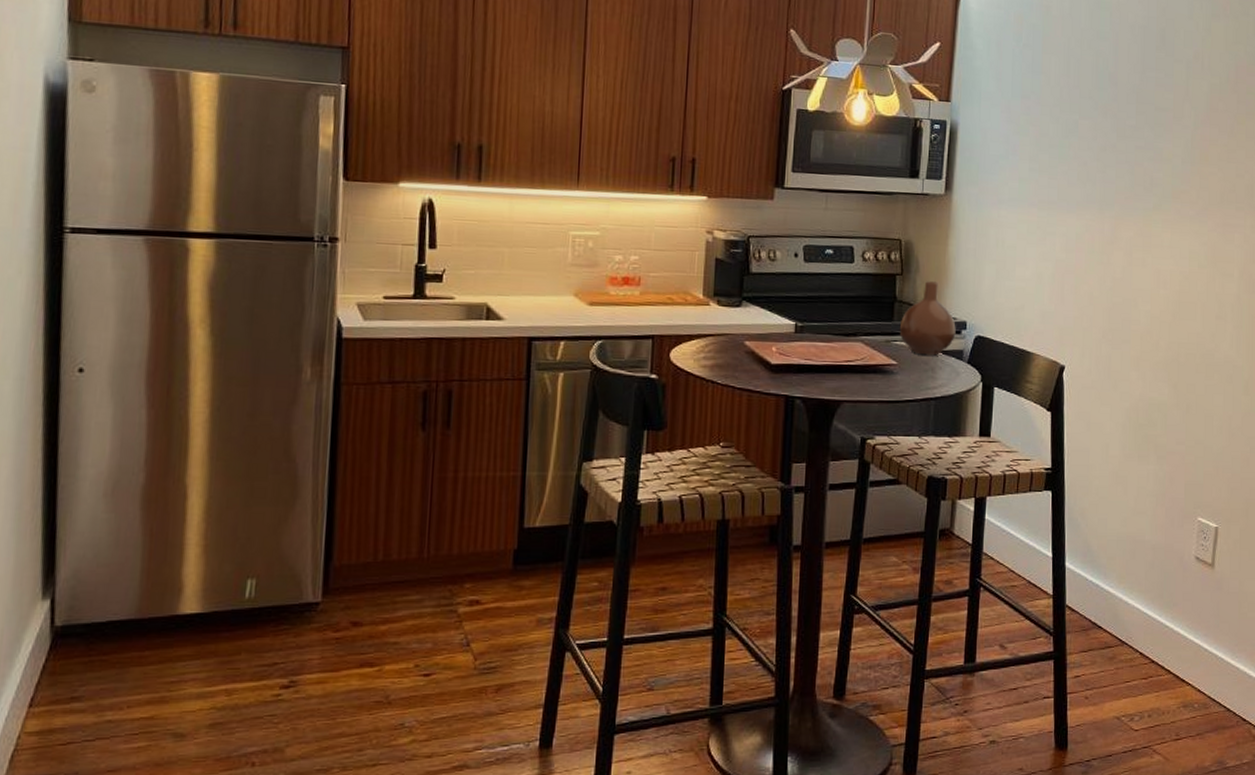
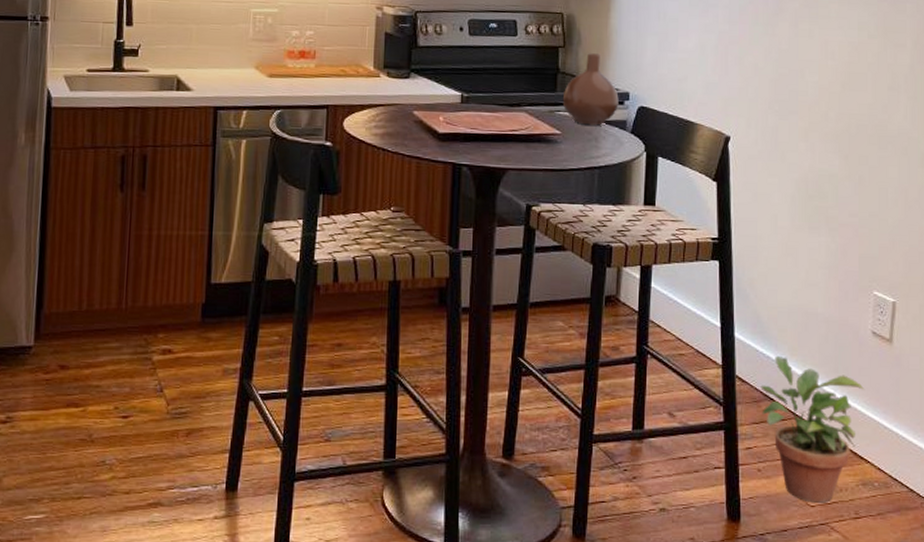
potted plant: none [1089,583,1188,727] -> present [760,355,865,503]

